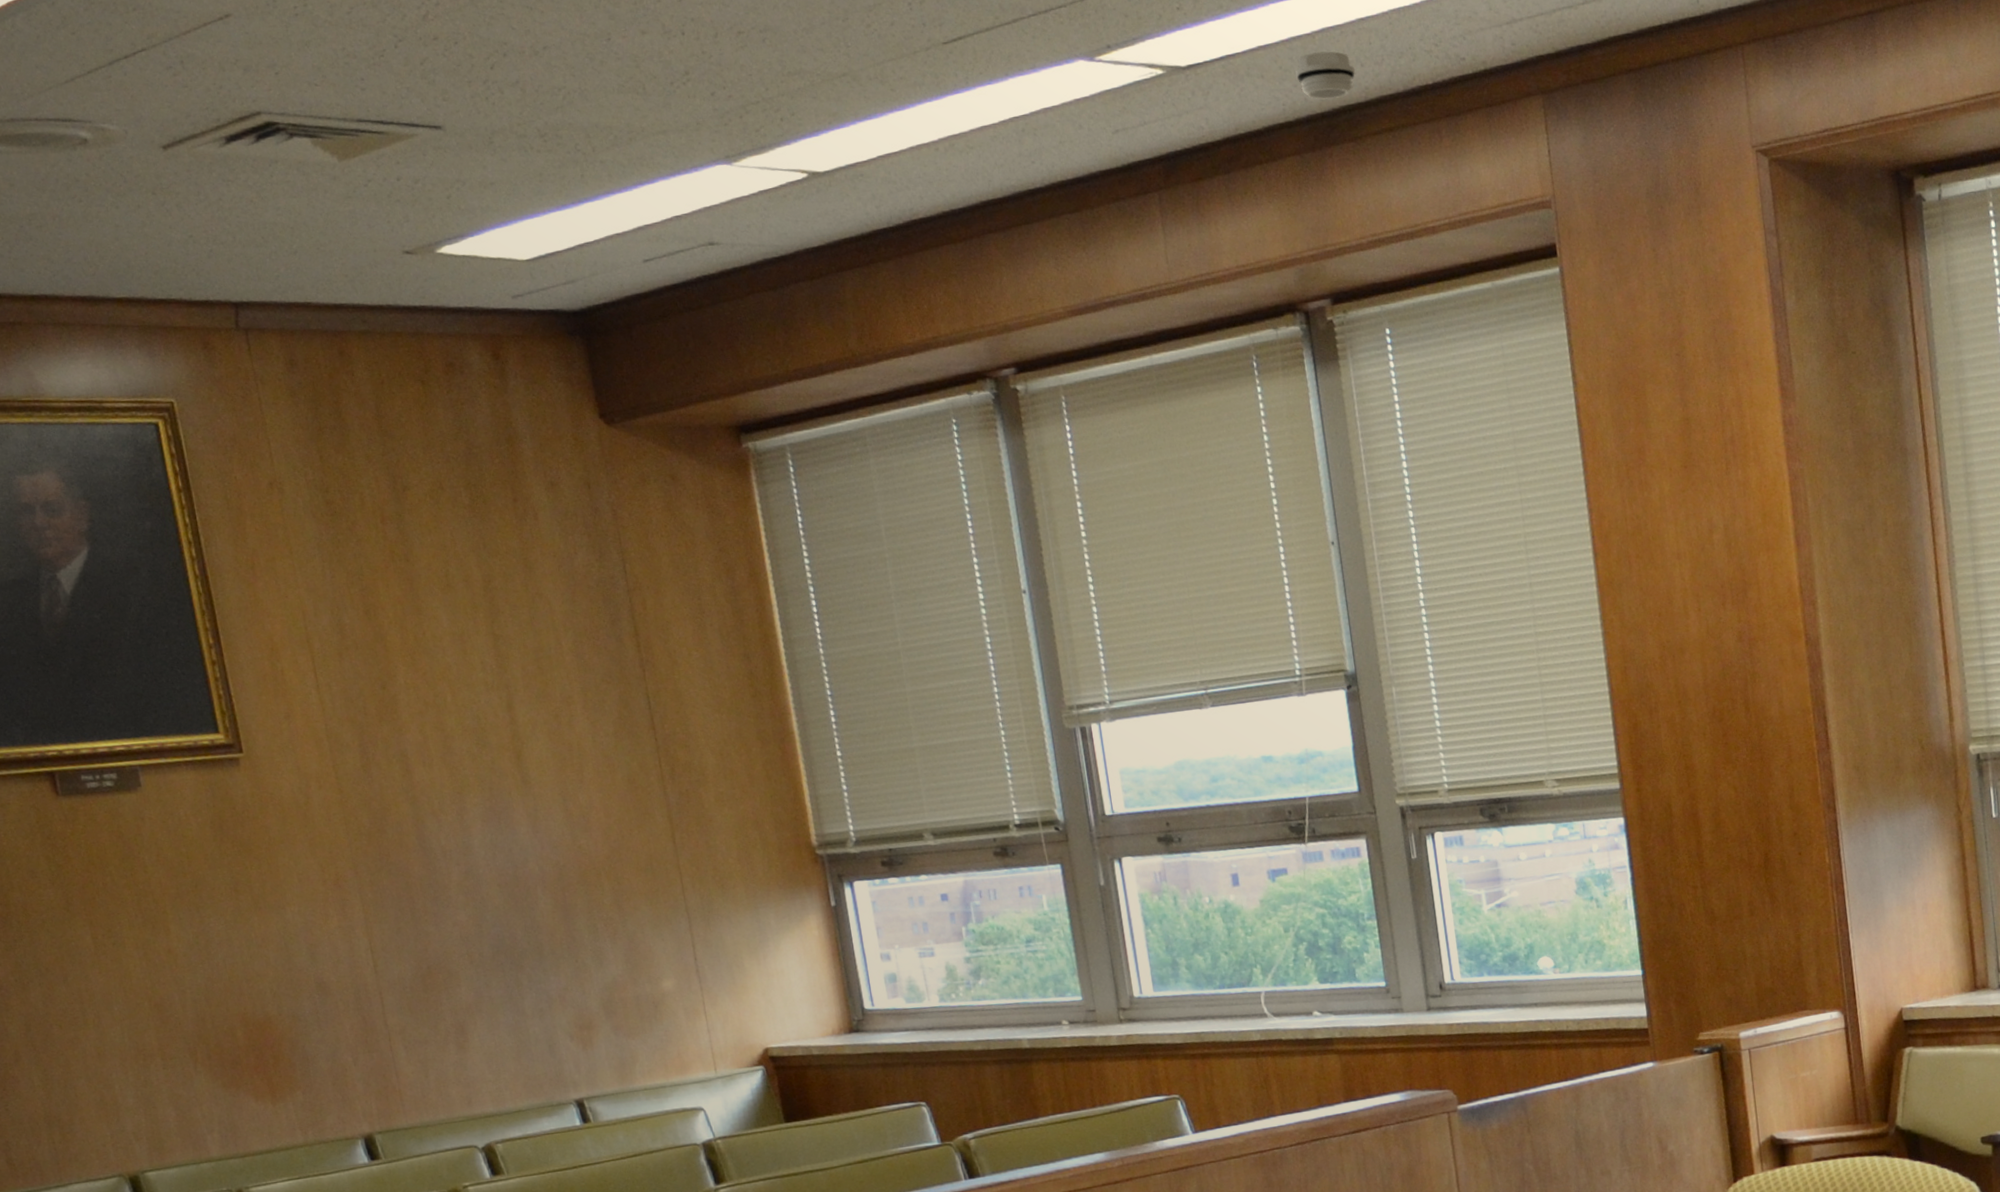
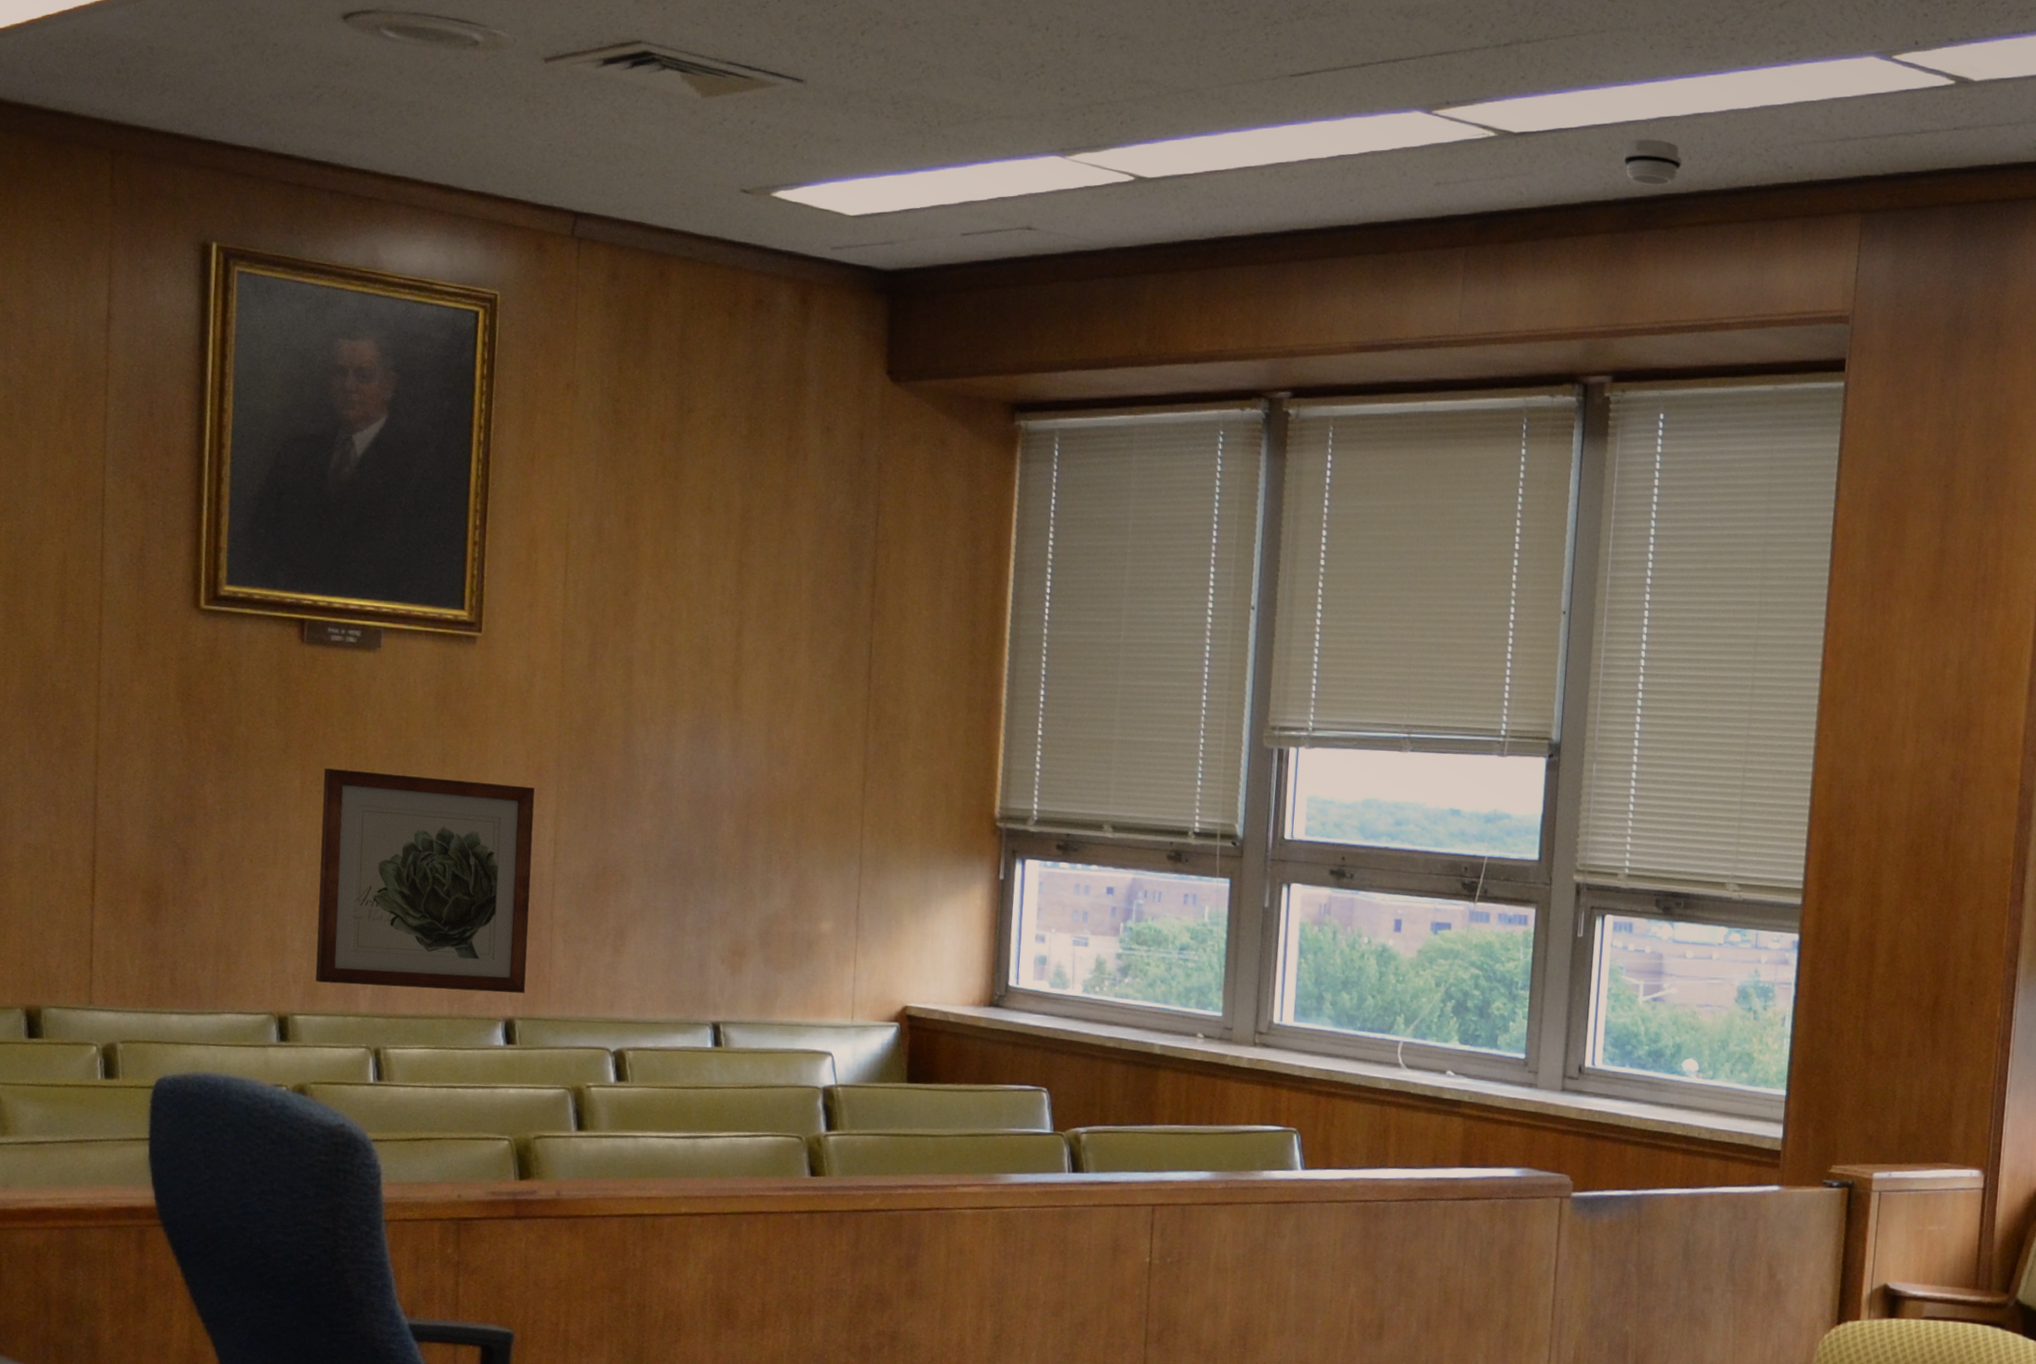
wall art: none [113,900,378,1136] -> present [315,768,535,993]

